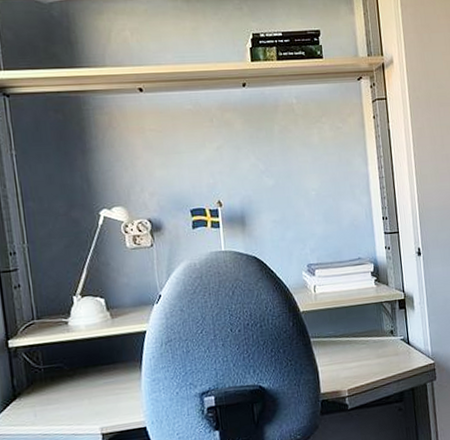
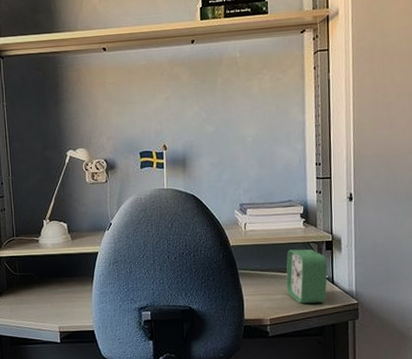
alarm clock: none [360,309,404,369] -> present [286,249,328,304]

